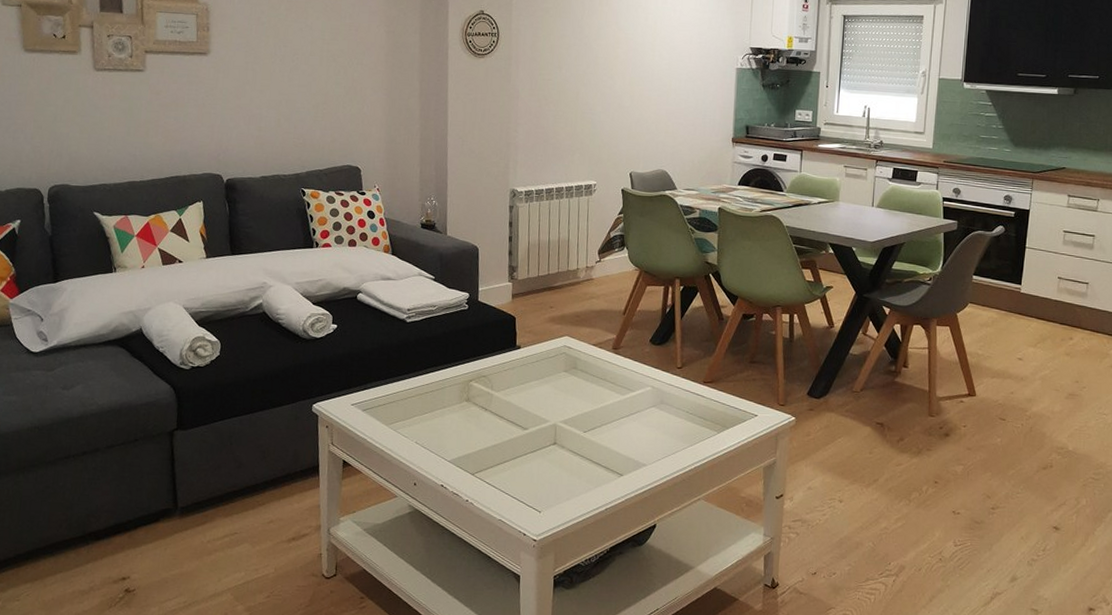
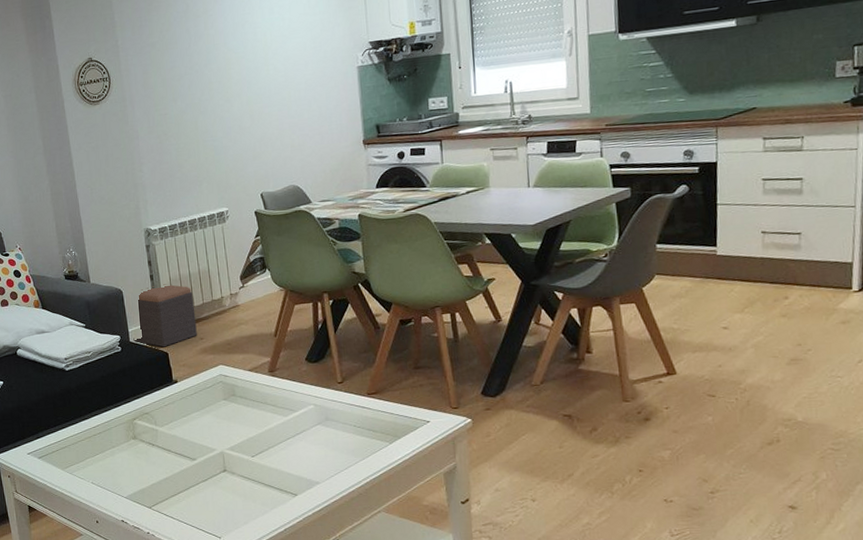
footstool: none [482,247,549,311] -> present [133,284,197,348]

